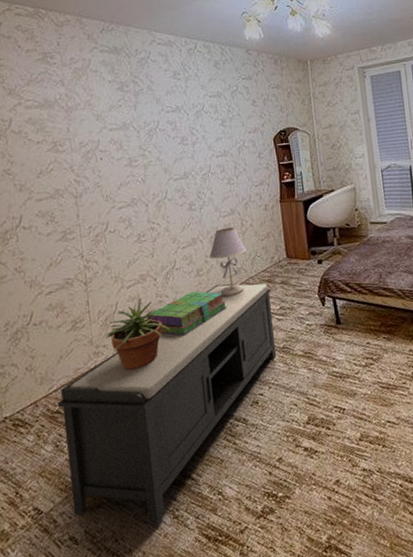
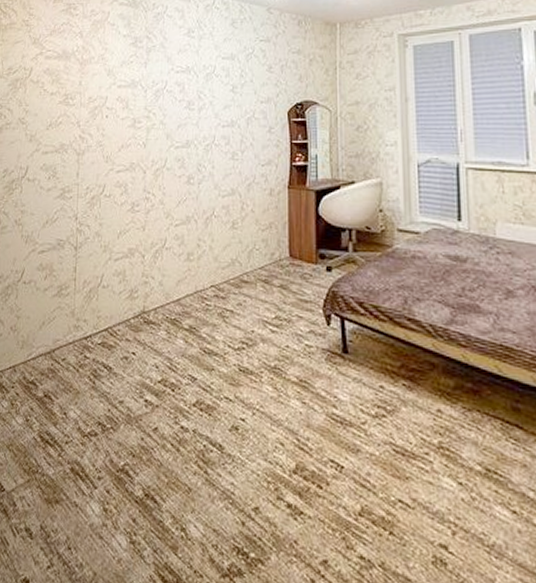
bench: present [57,283,277,524] -> none [33,274,267,544]
potted plant: present [104,297,171,371] -> none [86,273,153,355]
stack of books: present [147,291,228,336] -> none [130,277,216,327]
table lamp: present [209,227,247,297] -> none [203,210,244,291]

